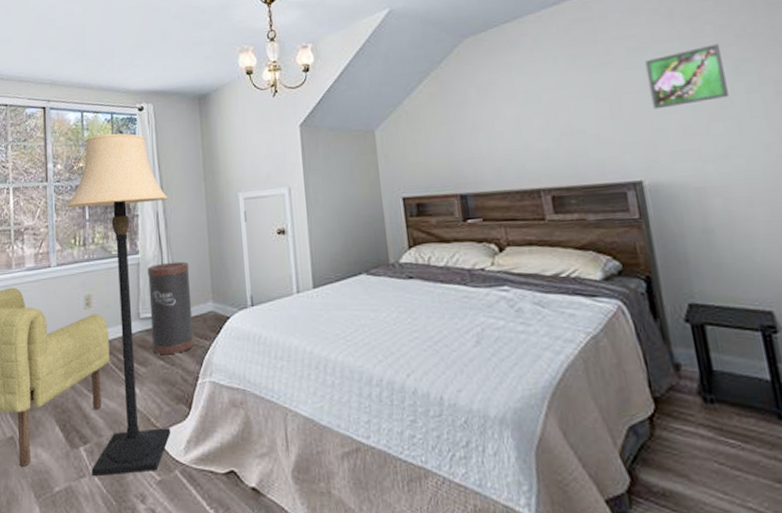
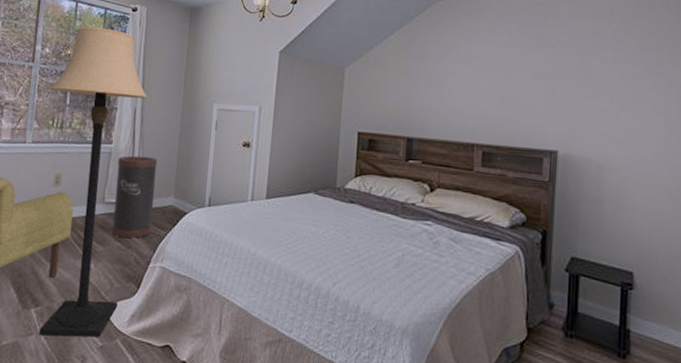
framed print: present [645,44,729,110] -> none [580,45,643,93]

